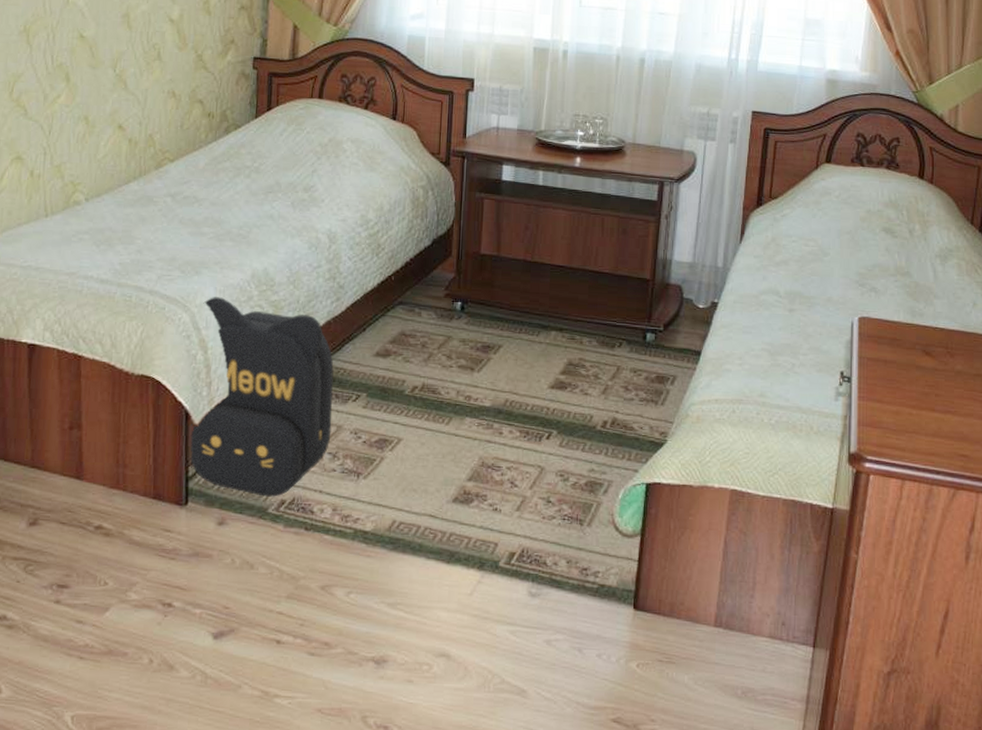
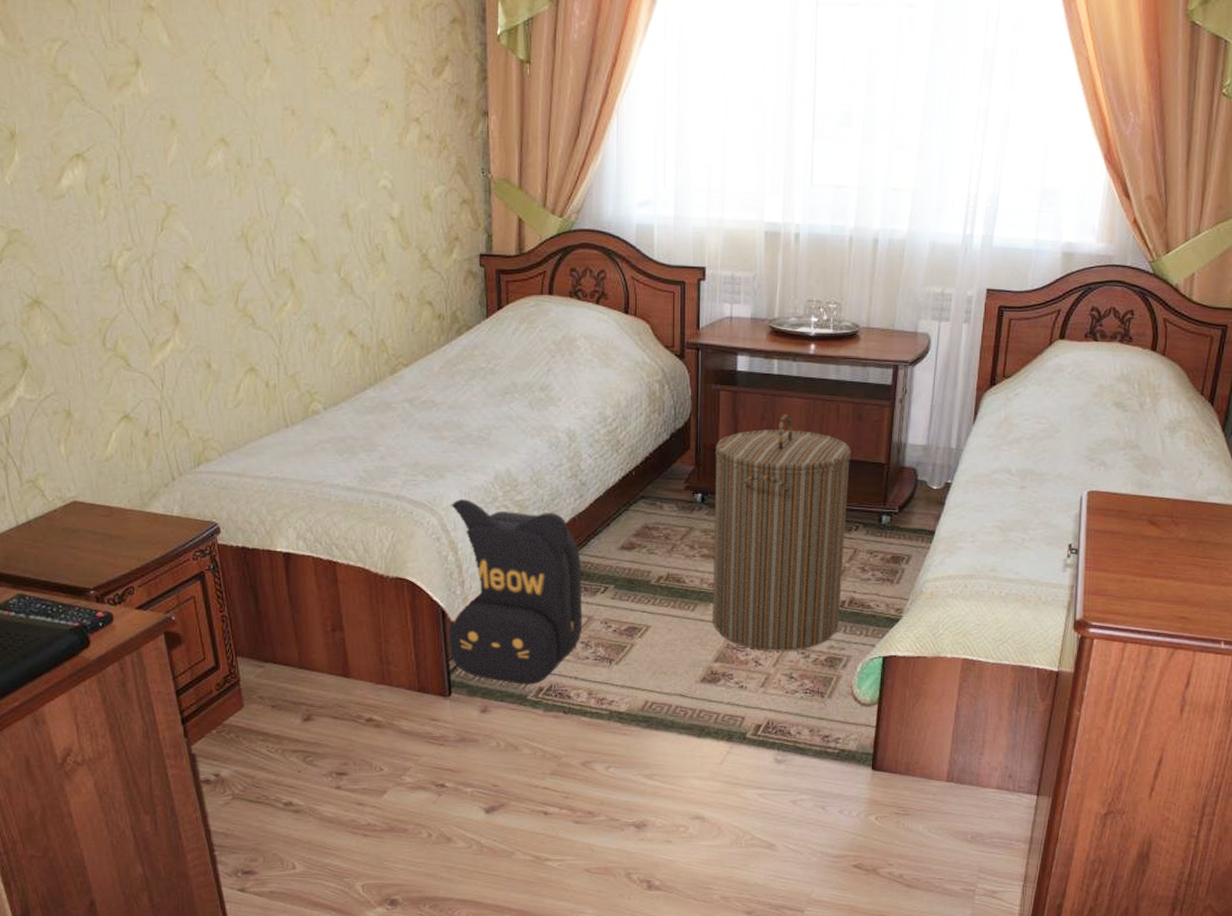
laundry hamper: none [467,225,616,473] -> present [712,414,851,651]

